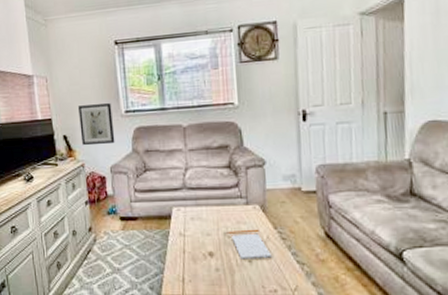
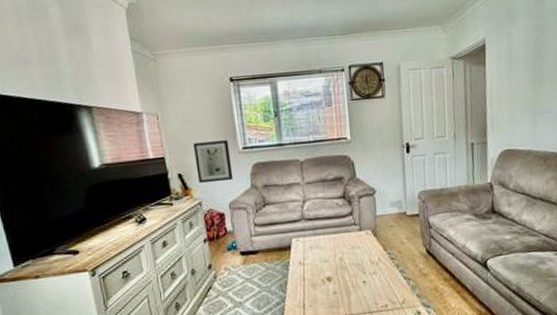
notepad: present [224,229,272,259] -> none [340,251,383,281]

